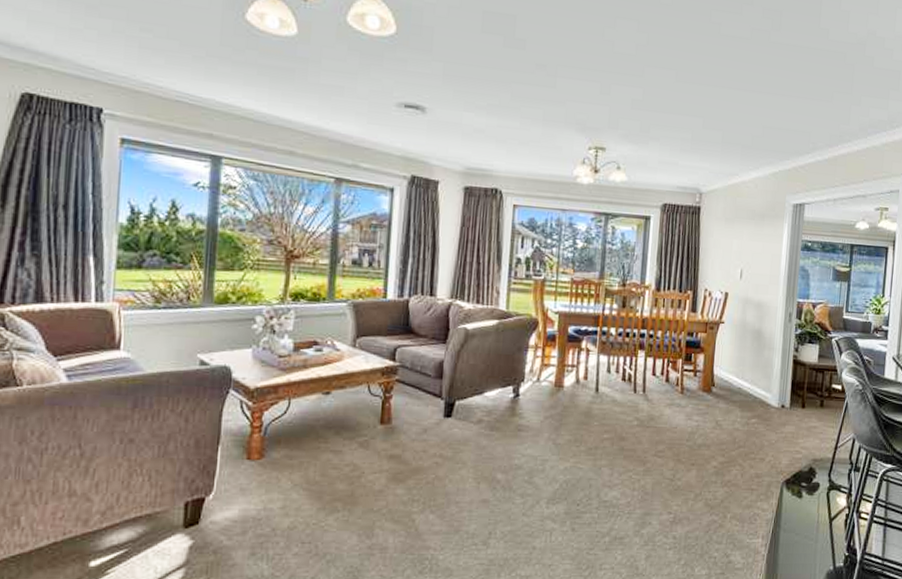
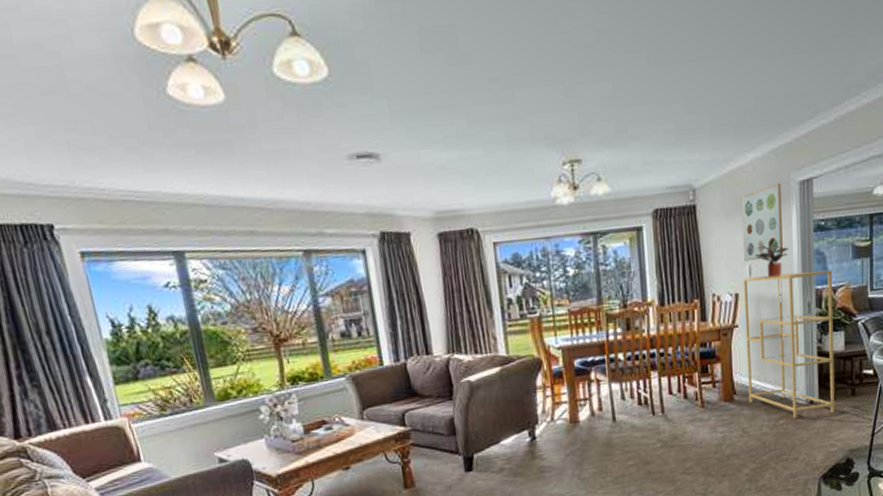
shelving unit: none [725,280,814,420] -> present [743,270,834,419]
wall art: none [737,202,777,266] -> present [741,183,783,262]
potted plant: none [746,248,778,284] -> present [754,237,789,278]

